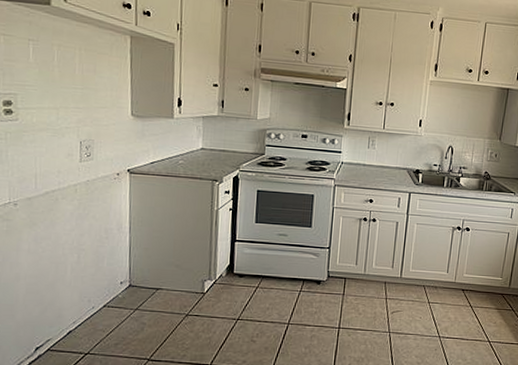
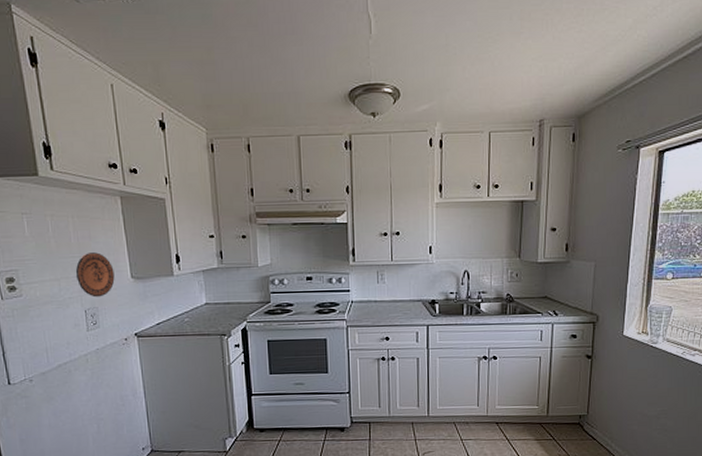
decorative plate: none [75,86,115,131] -> present [75,252,115,298]

